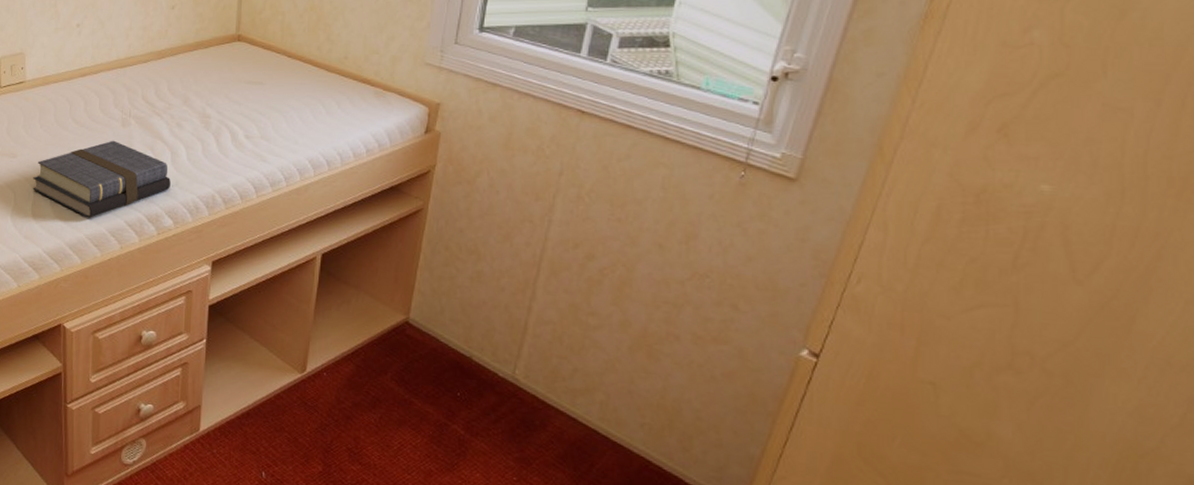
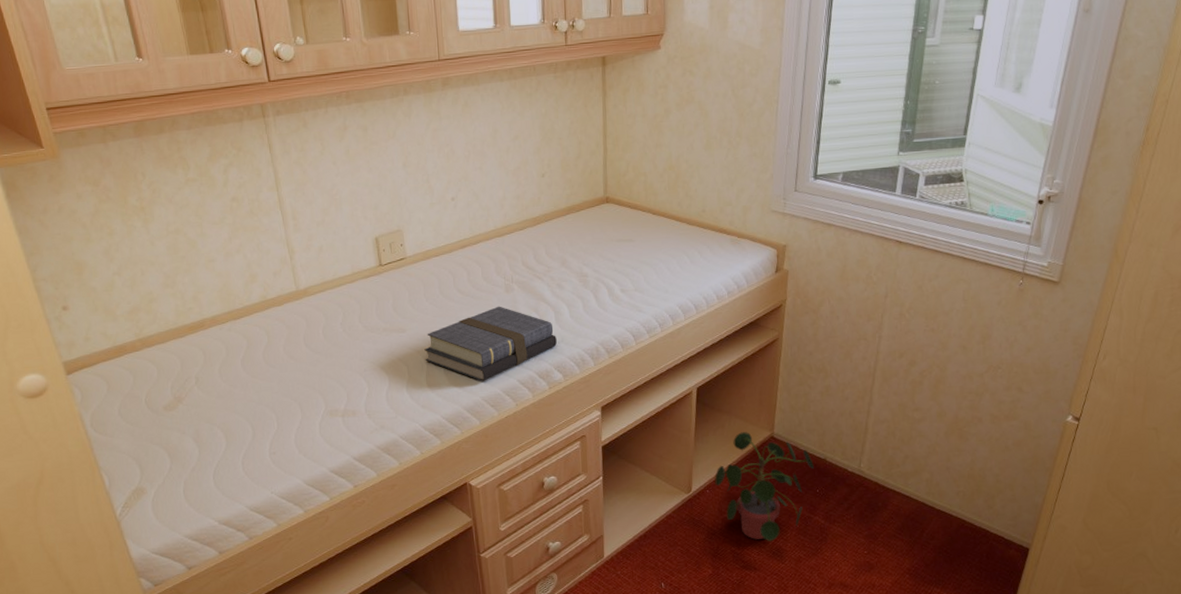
potted plant: none [334,311,456,446] -> present [715,432,814,542]

